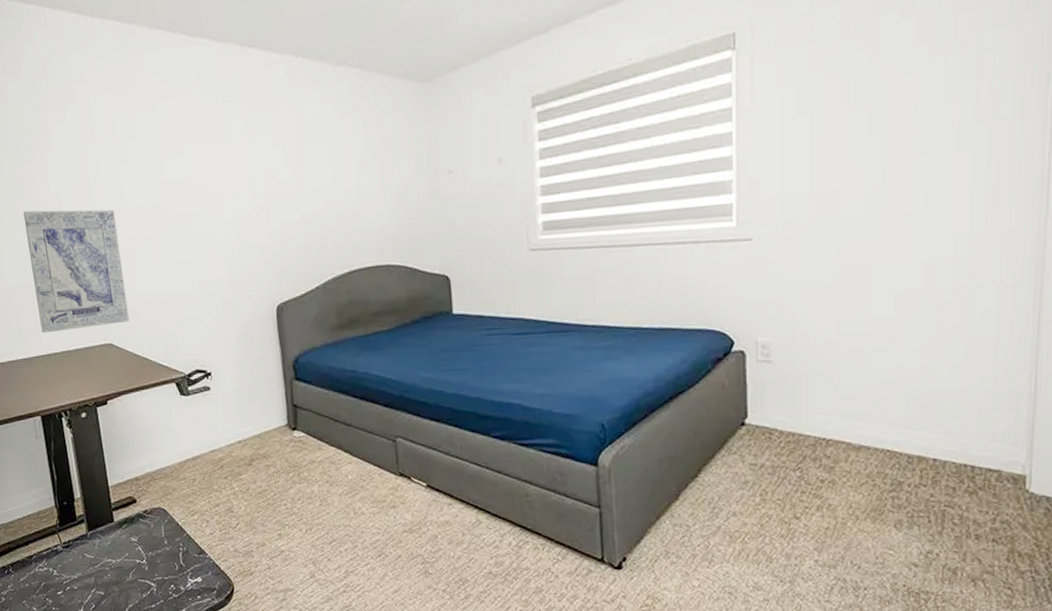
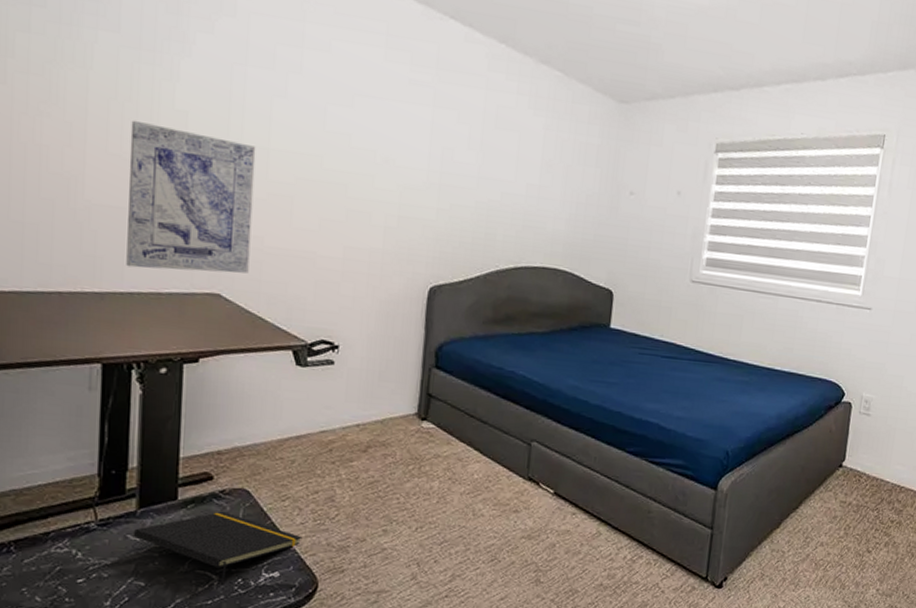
notepad: none [88,528,214,590] -> present [132,511,303,584]

